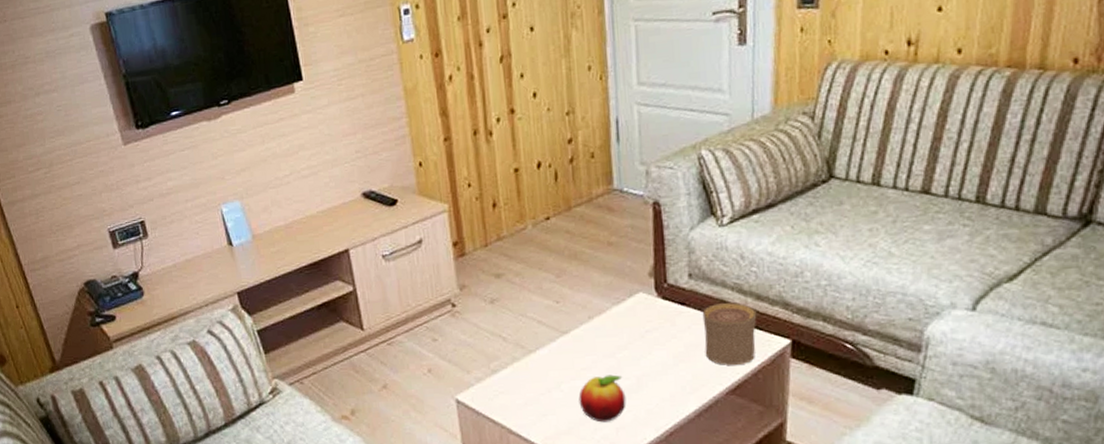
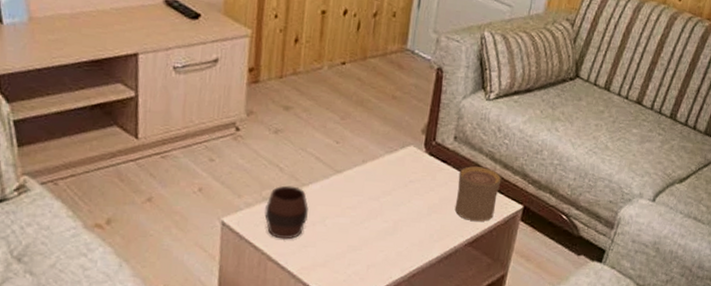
cup: none [496,354,541,411] -> present [264,185,308,240]
fruit: present [579,374,626,423] -> none [339,216,382,259]

